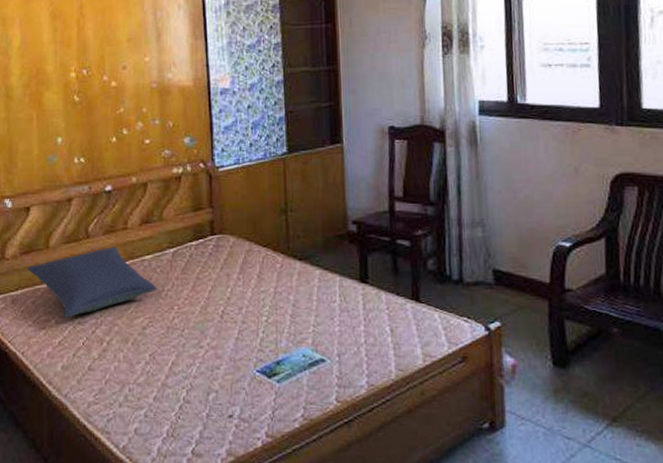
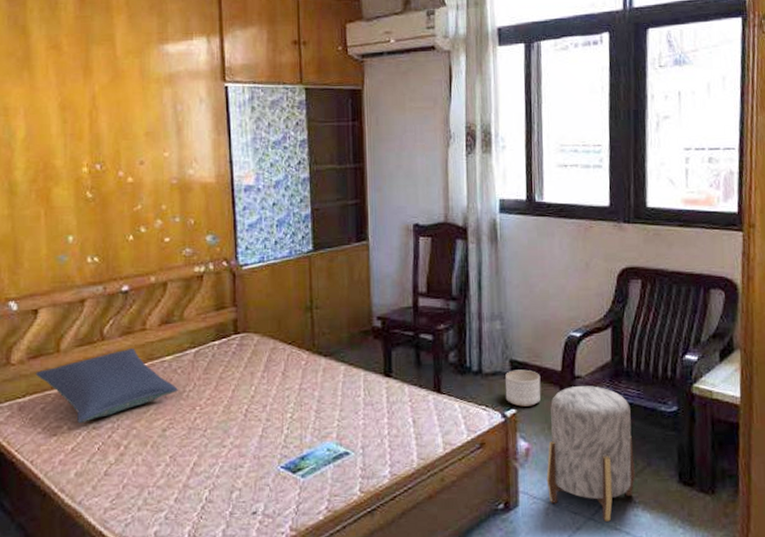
planter: none [488,280,528,320] -> present [505,369,541,407]
stool: none [535,300,637,450] -> present [546,386,635,522]

